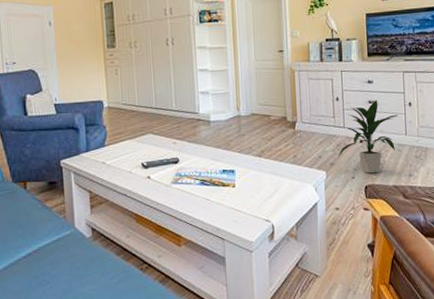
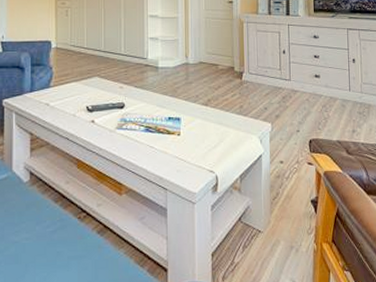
indoor plant: present [338,99,398,174] -> none [283,54,342,128]

